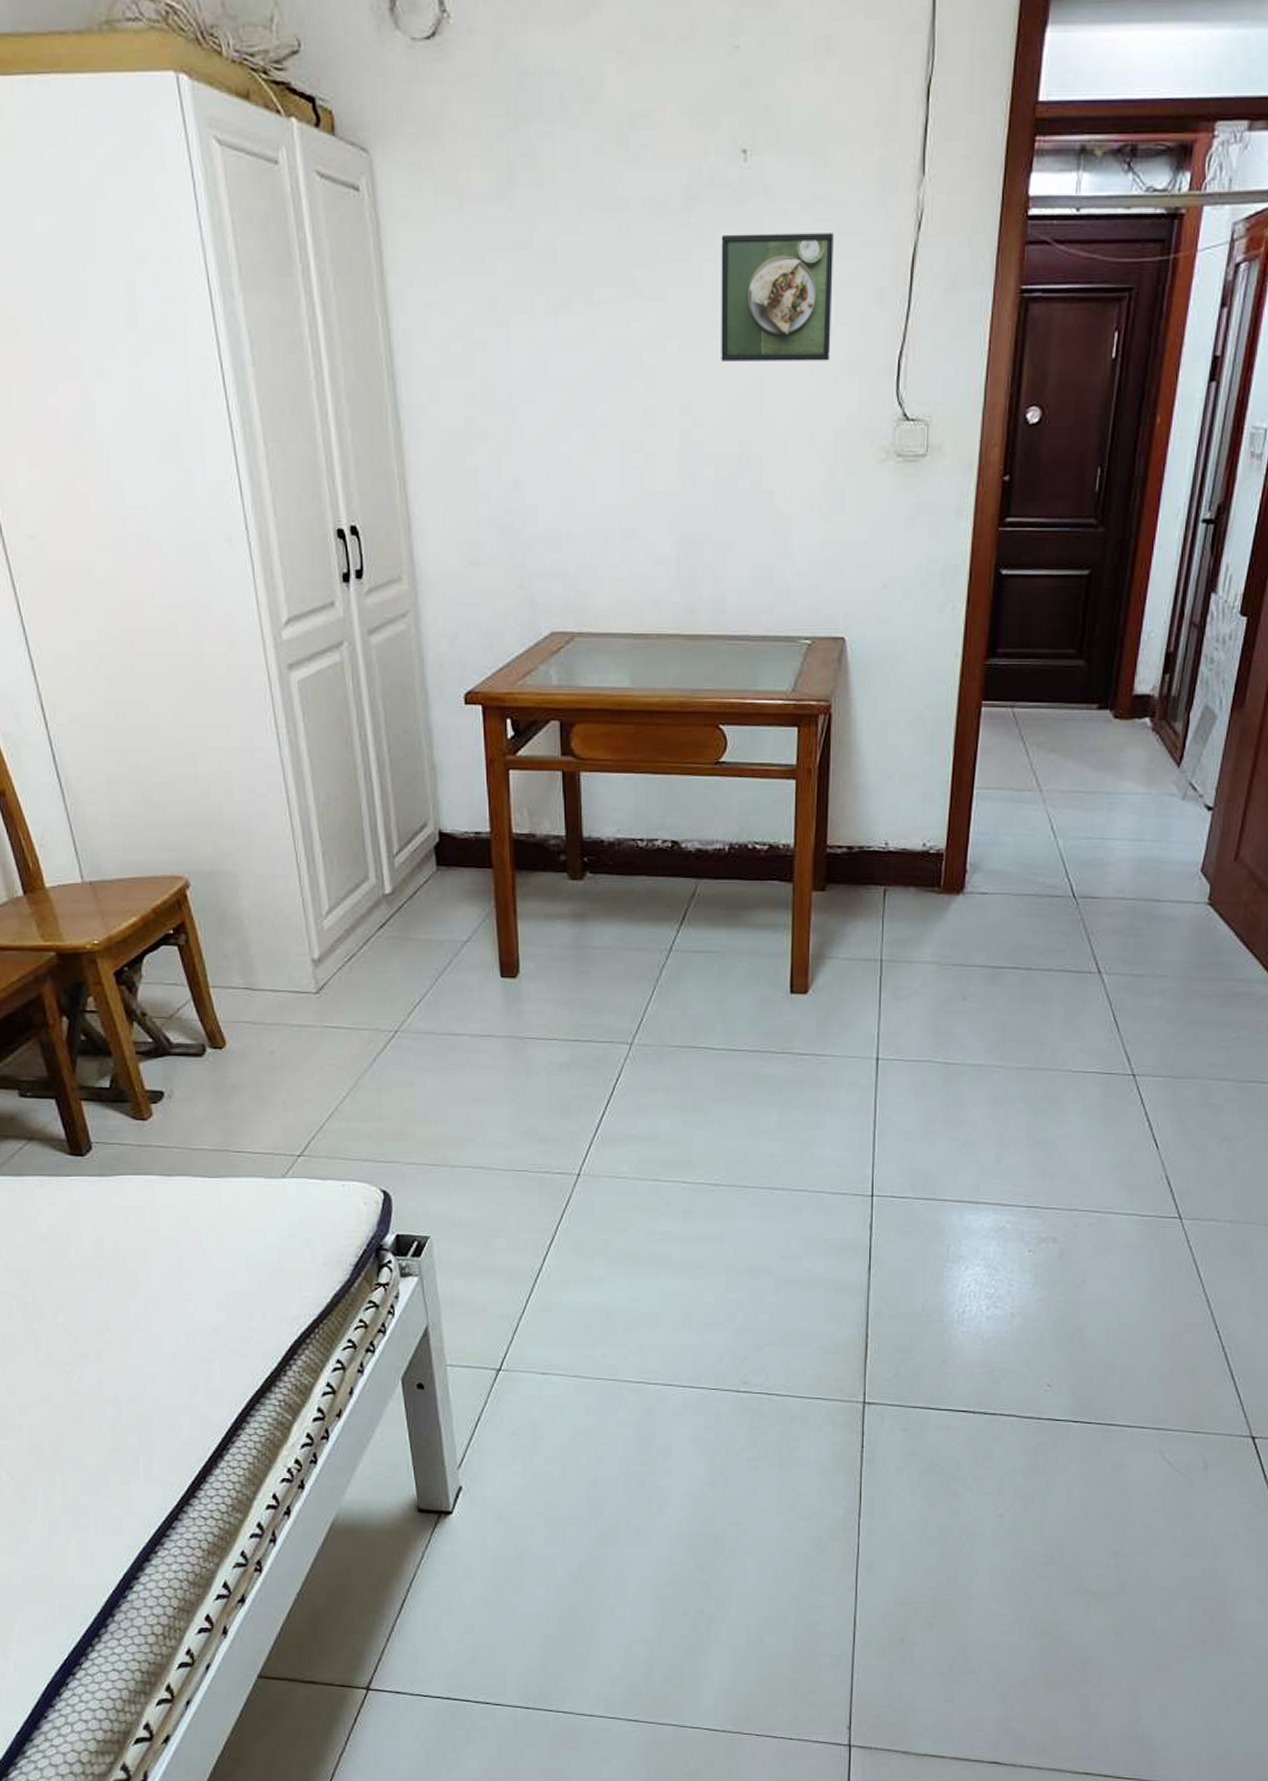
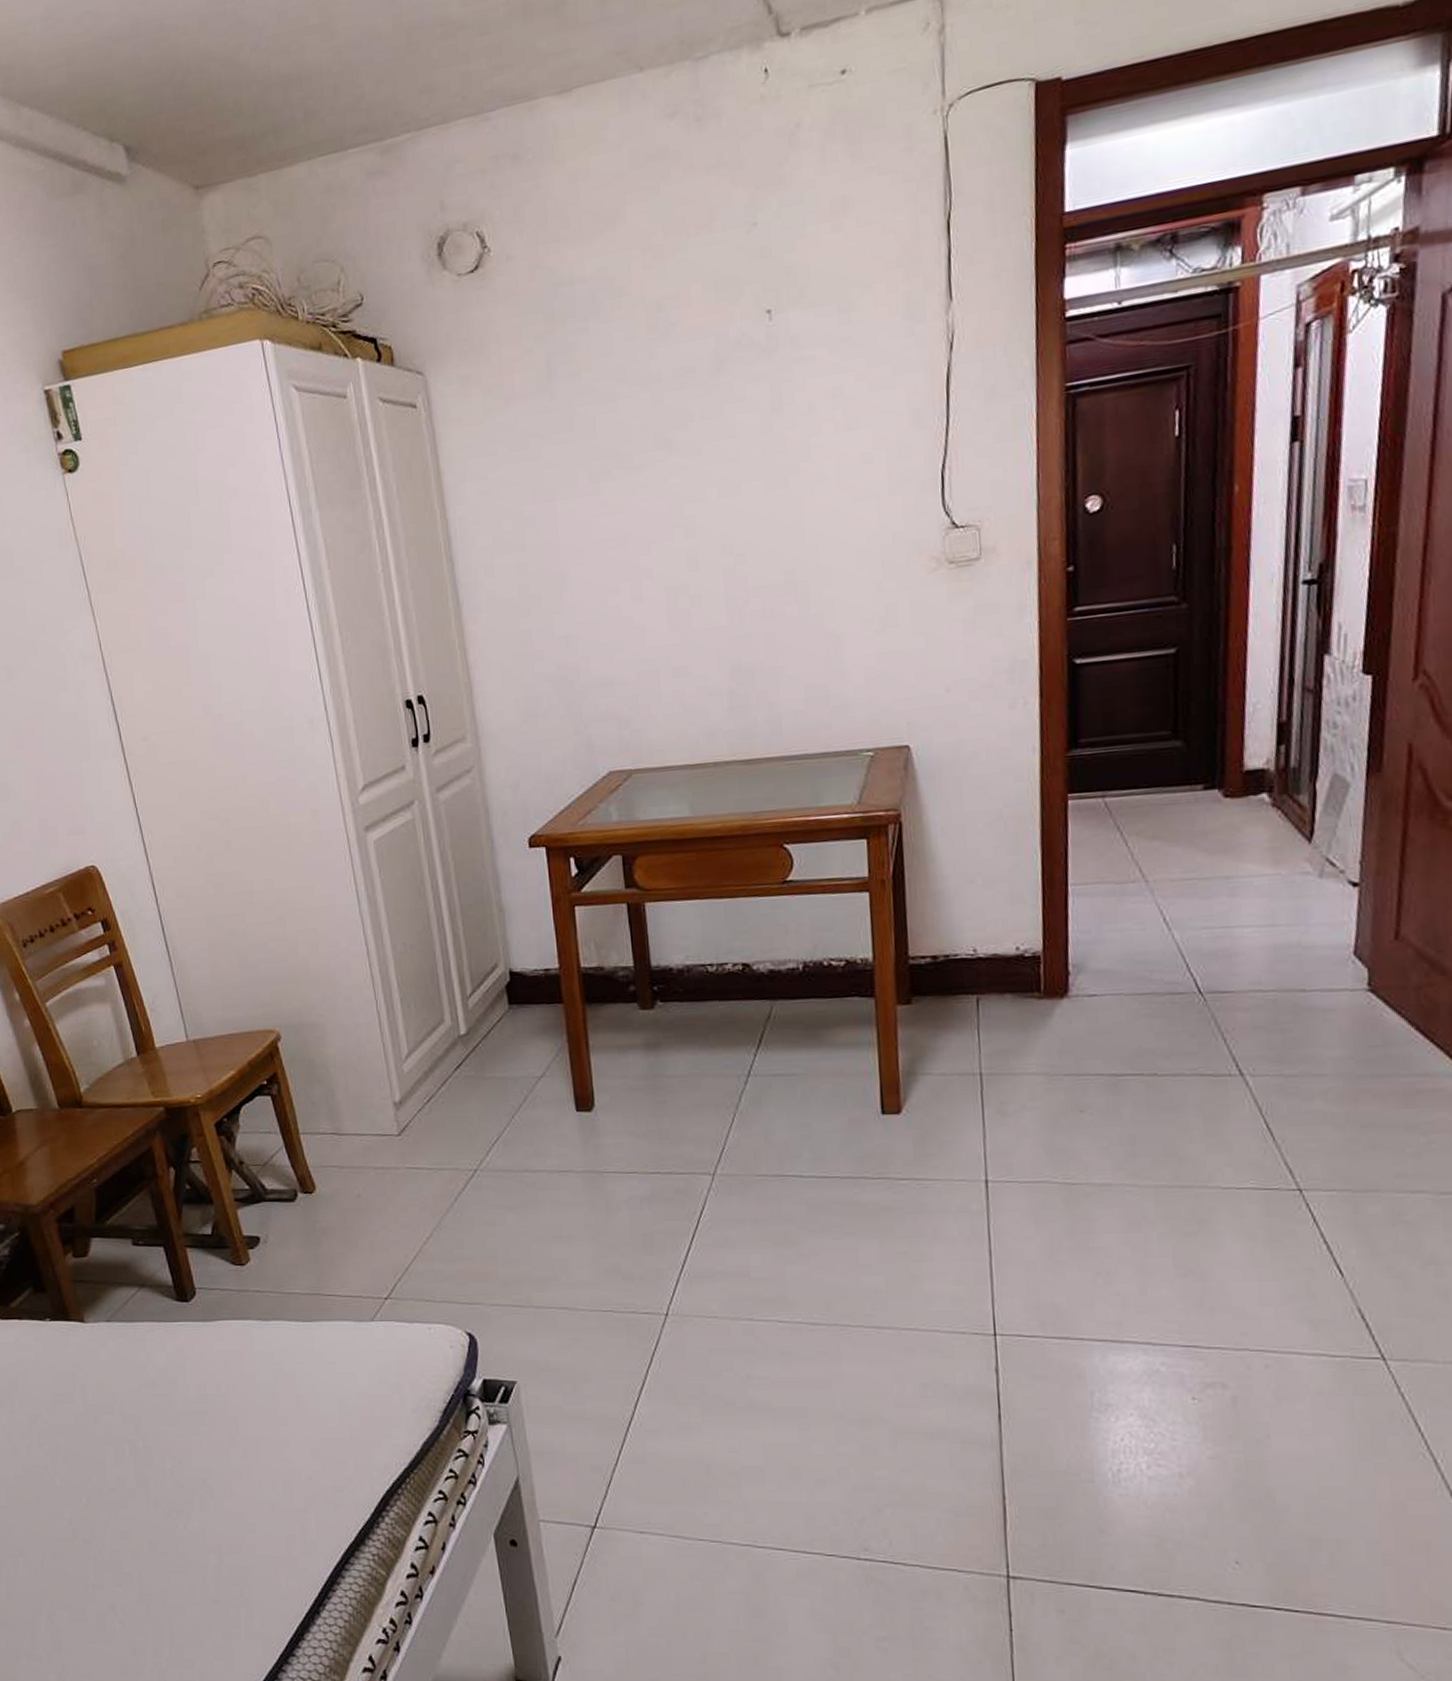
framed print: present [721,233,835,362] -> none [751,368,871,501]

